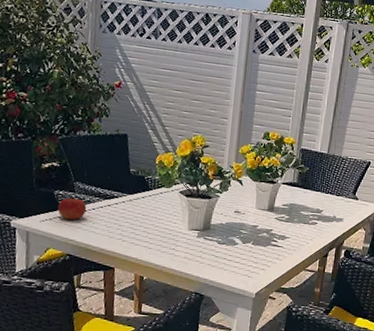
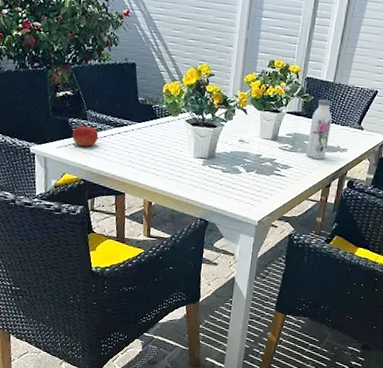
water bottle: none [302,170,327,229] -> present [305,99,332,159]

